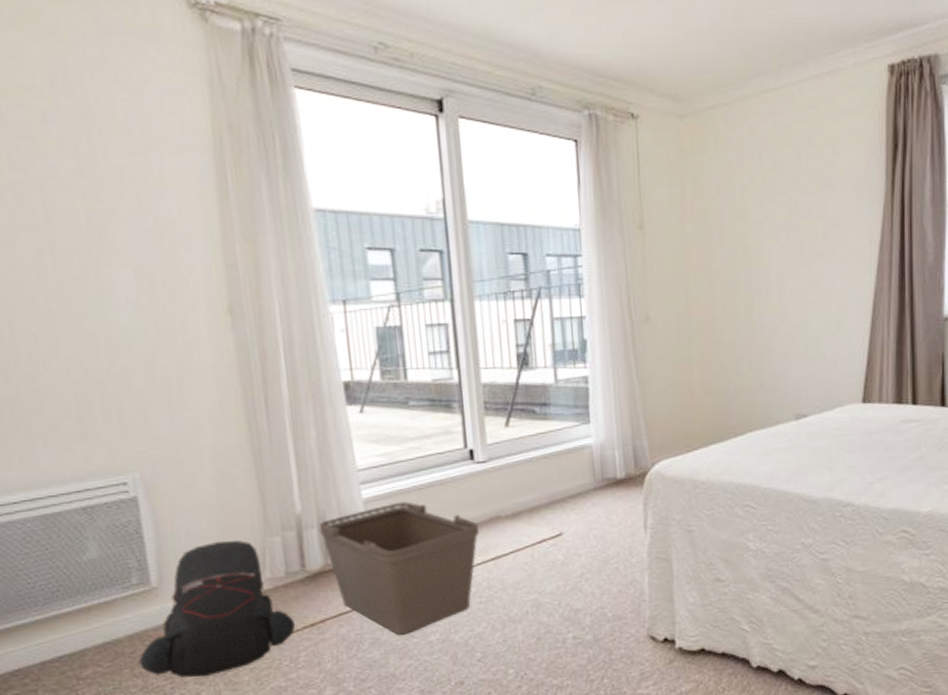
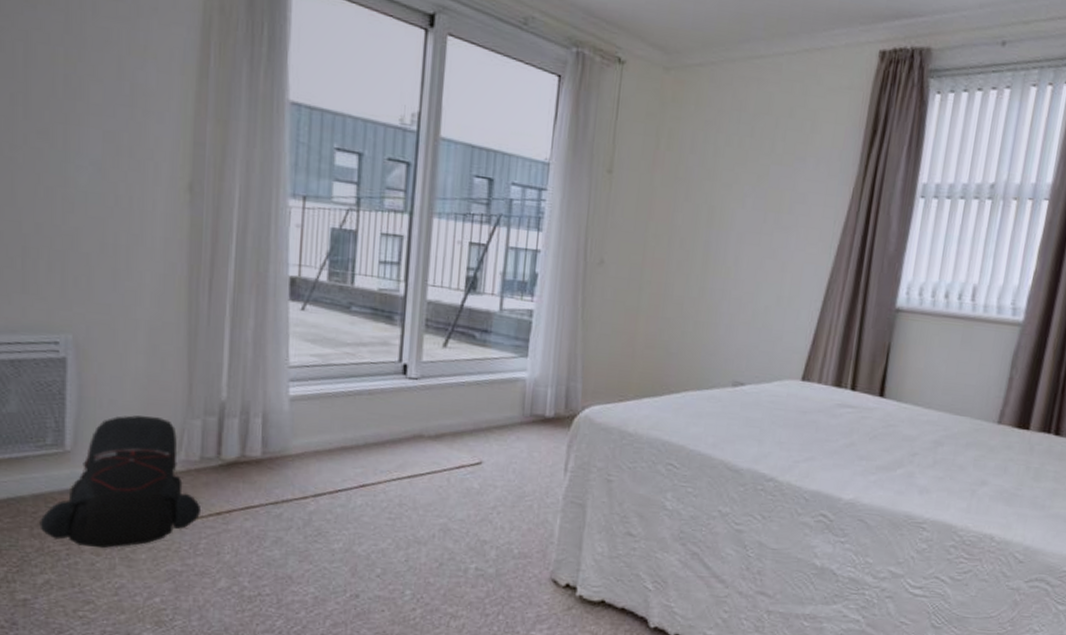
bicycle basket: present [318,500,480,636] -> none [241,404,401,539]

